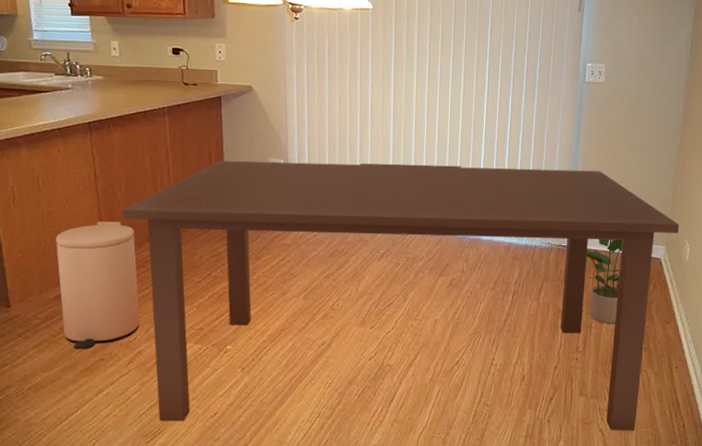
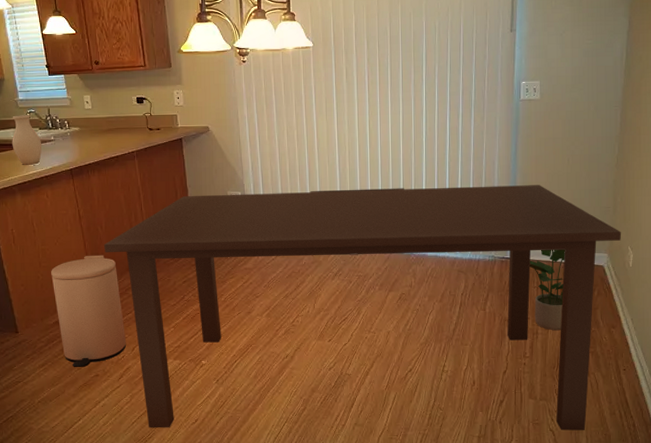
vase: none [20,57,57,116] -> present [12,115,42,166]

